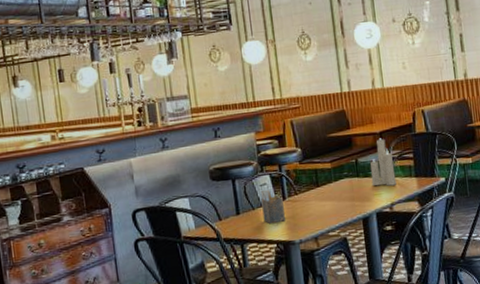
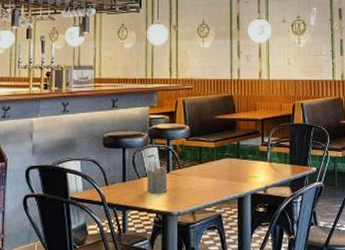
candle: present [370,138,397,186] -> none [249,125,272,170]

